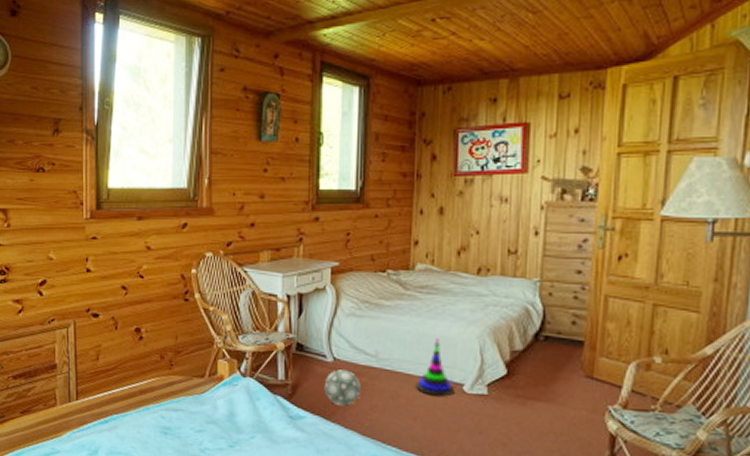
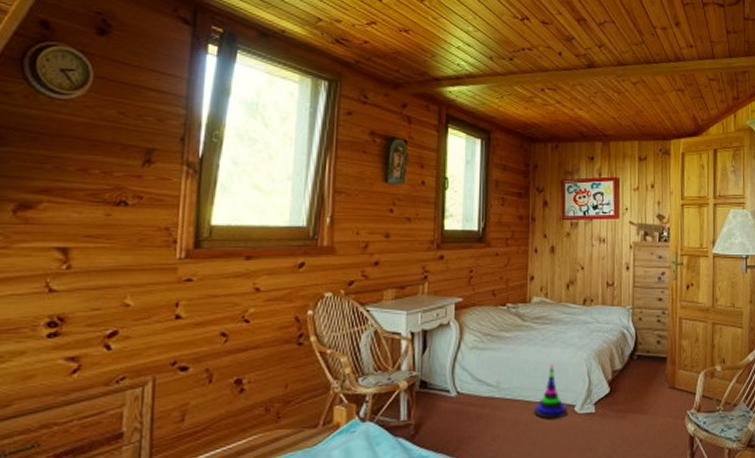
ball: present [324,369,360,407] -> none [447,403,483,441]

